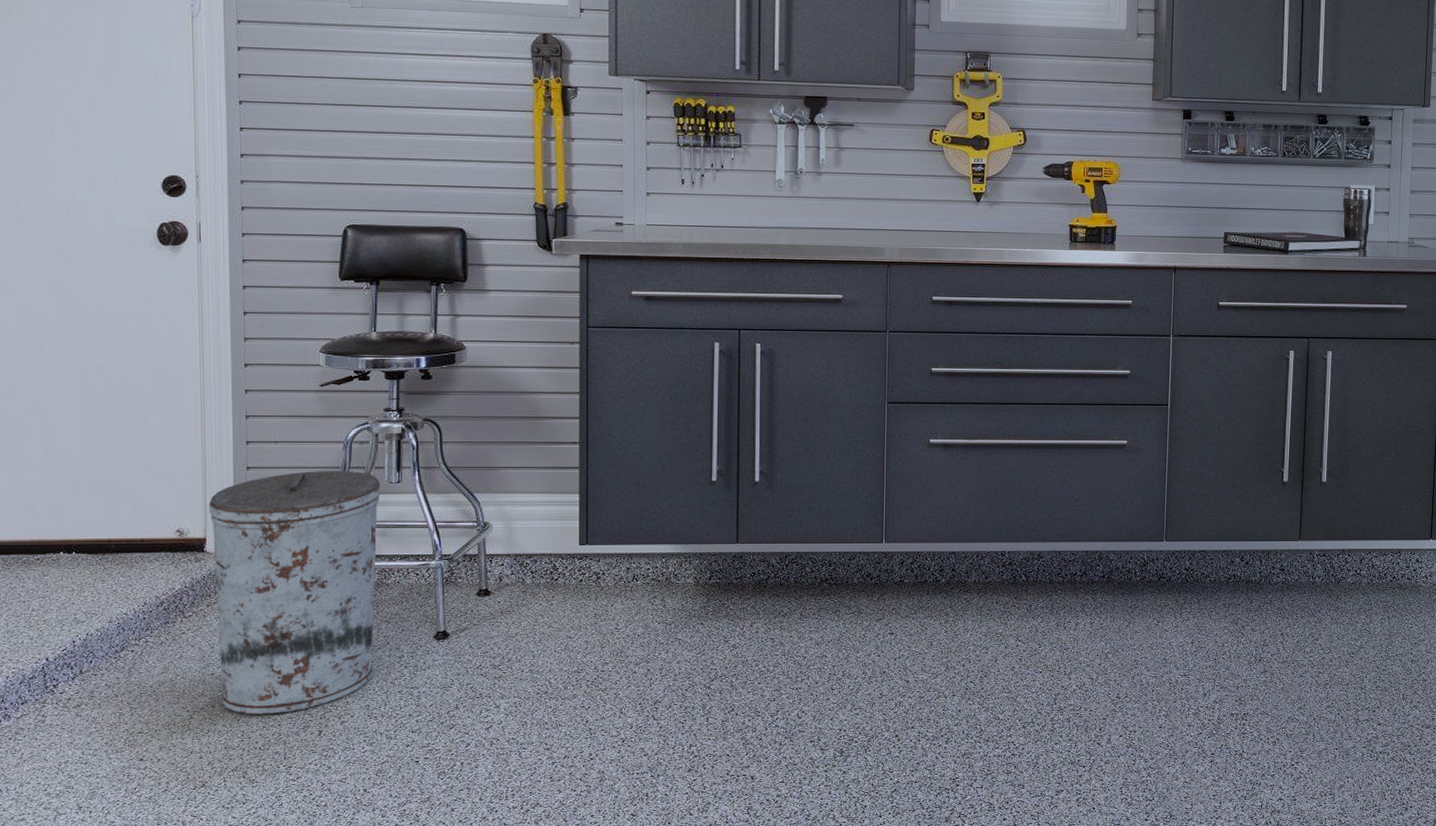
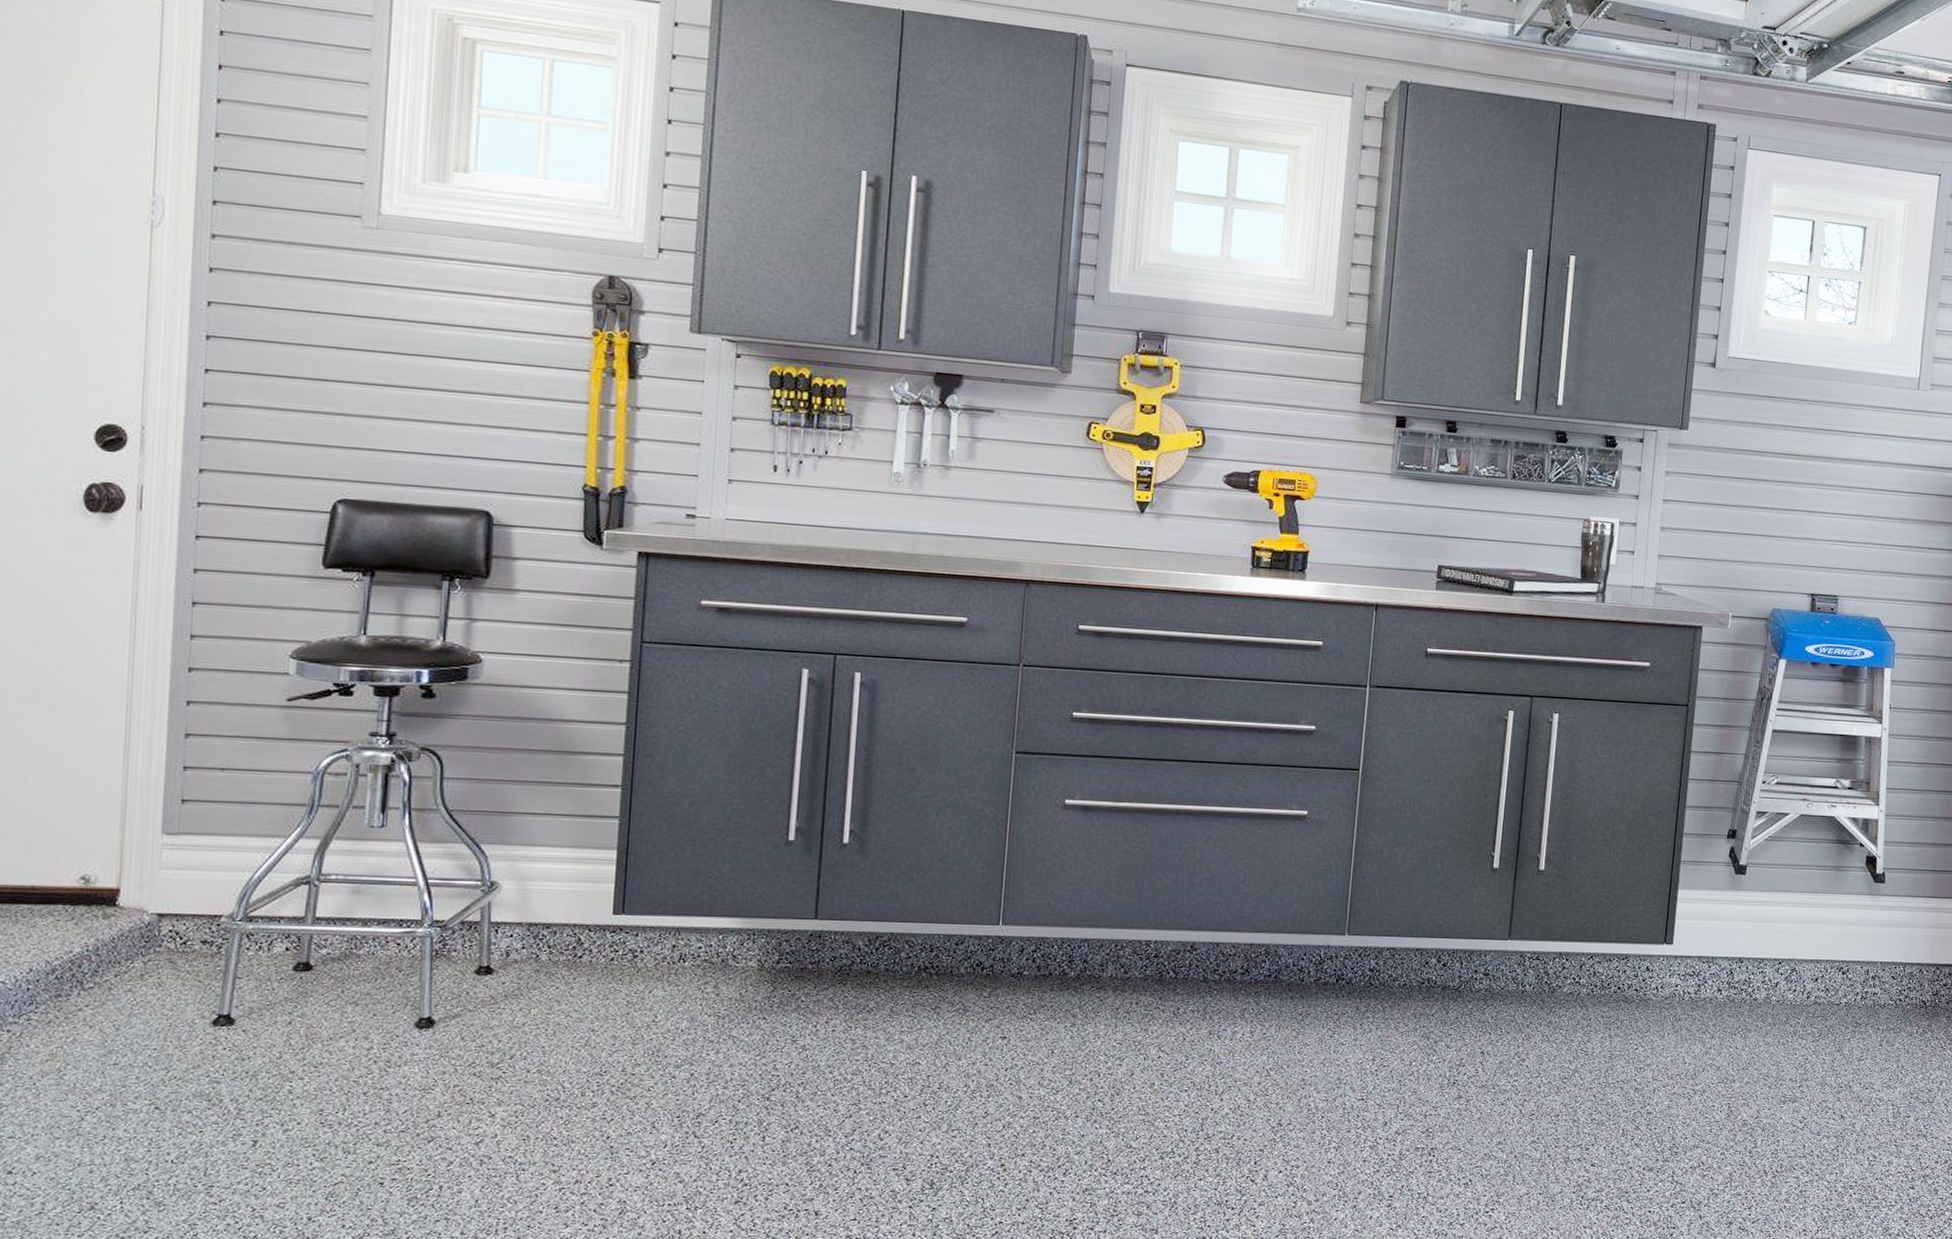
trash can: present [208,470,380,715] -> none [124,807,358,1118]

